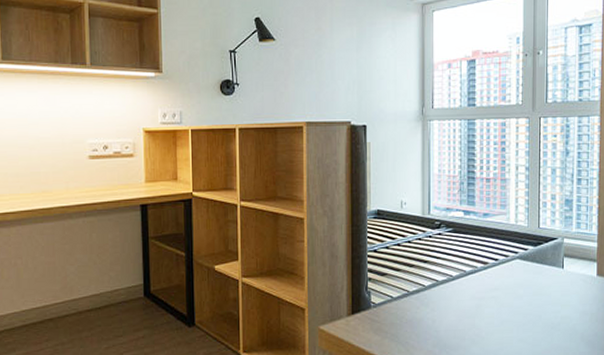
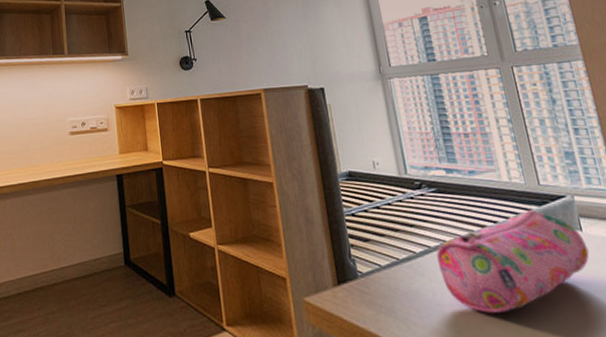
pencil case: none [441,249,565,337] -> present [436,209,589,313]

